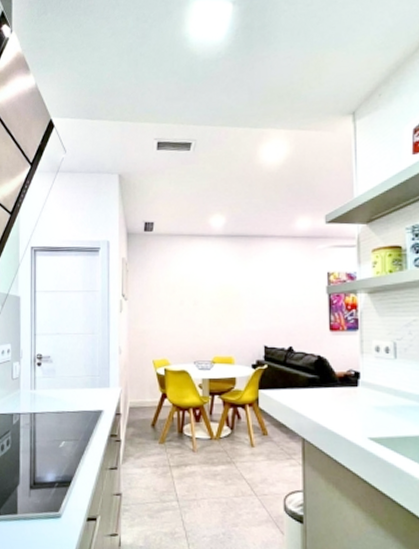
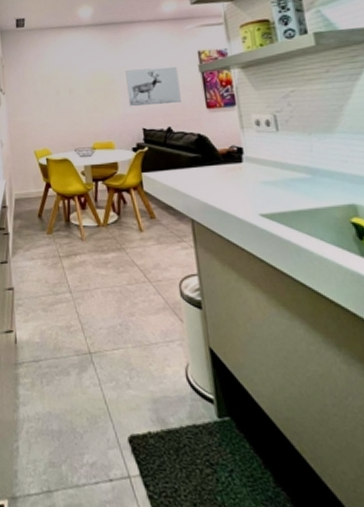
wall art: none [253,285,305,324] -> present [125,66,181,107]

